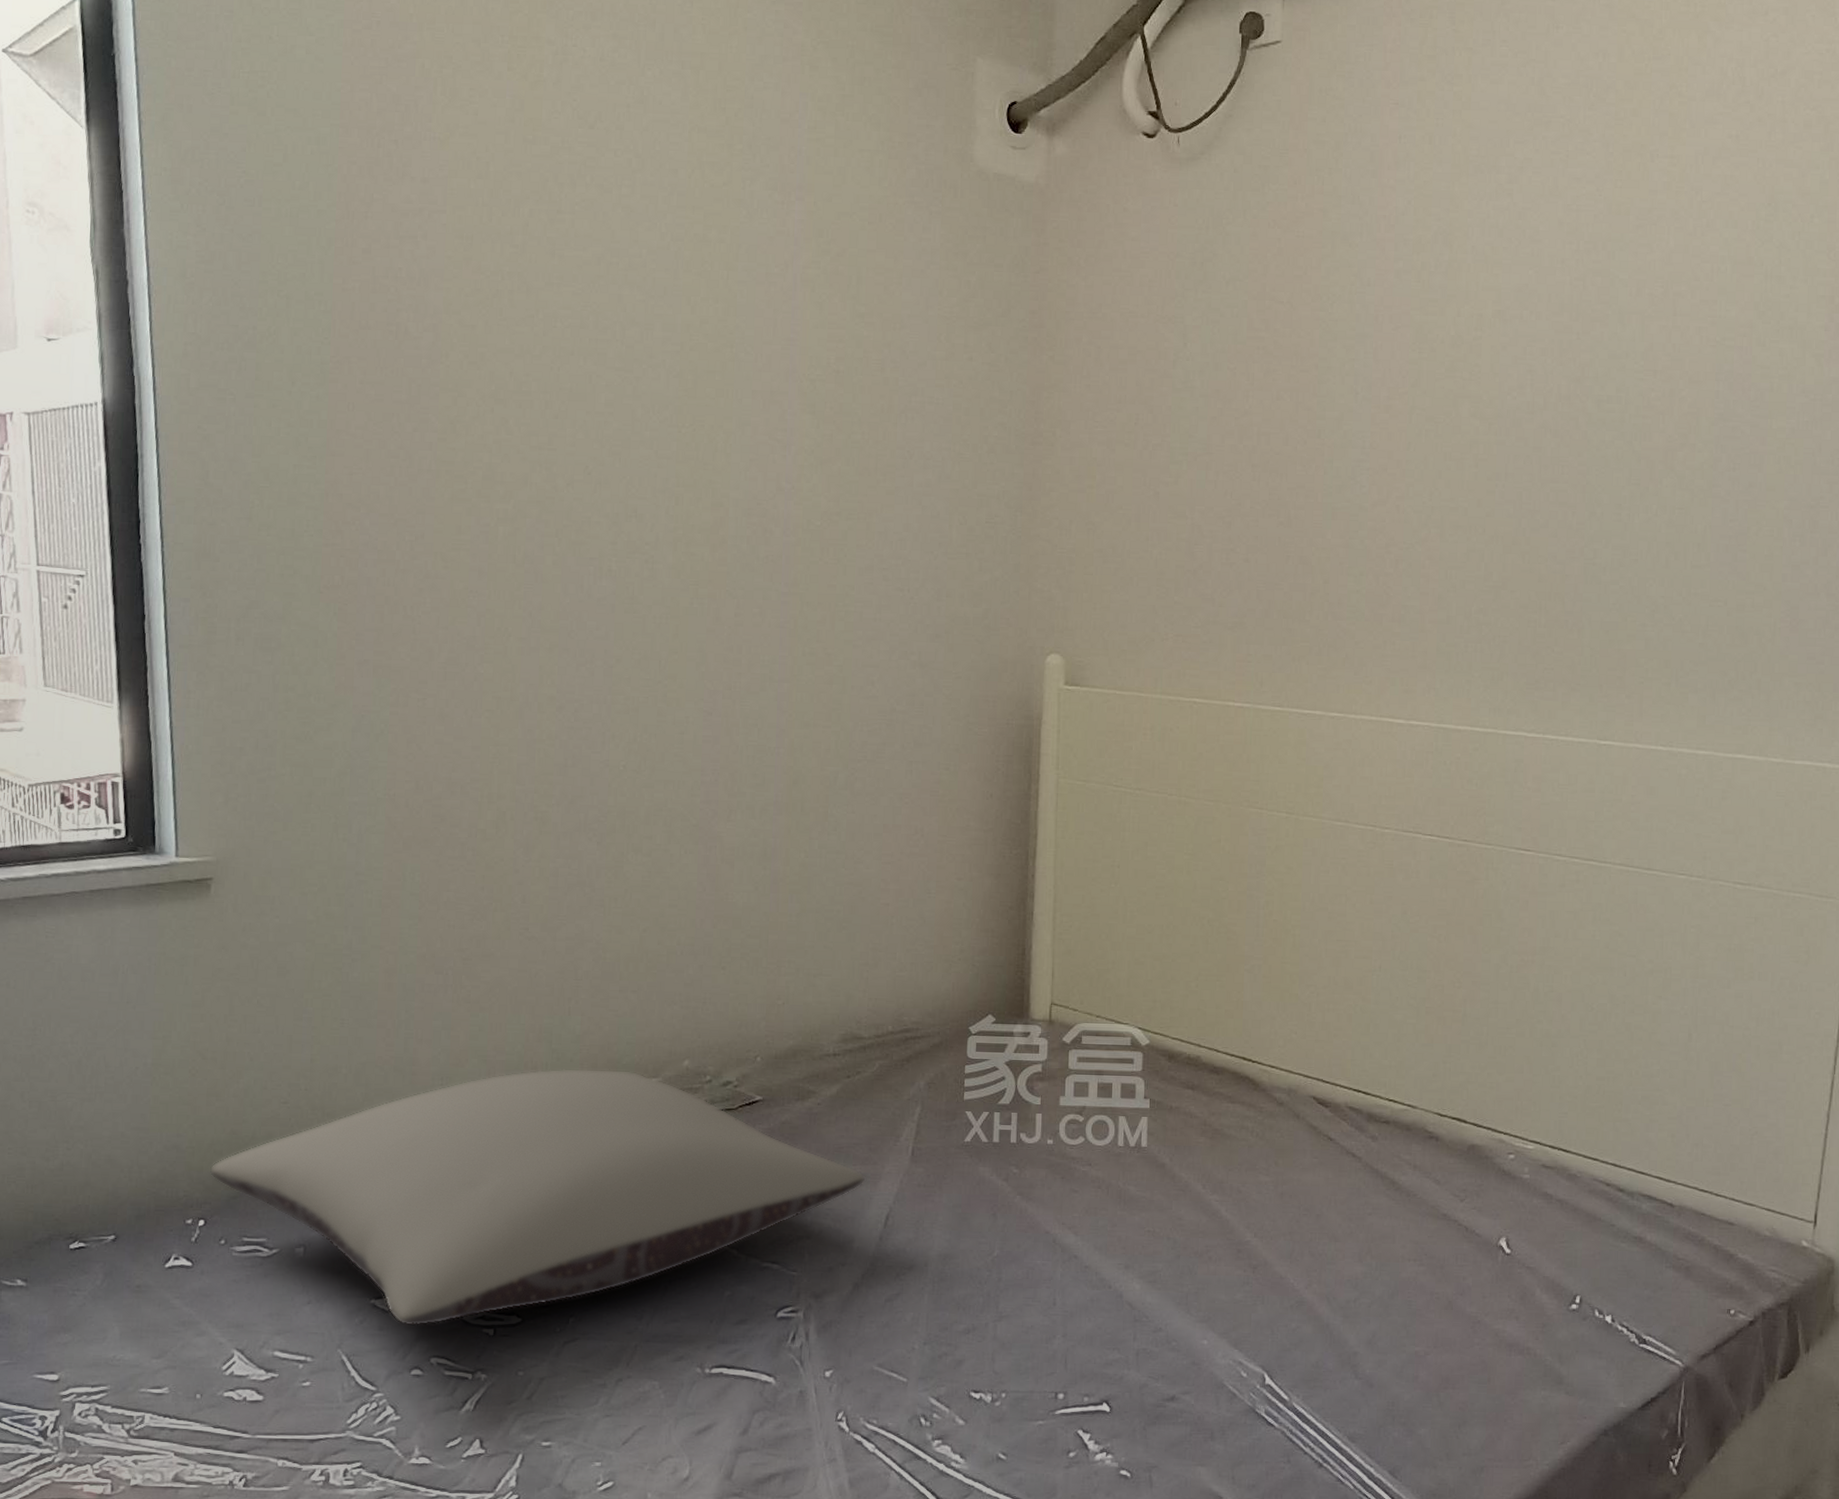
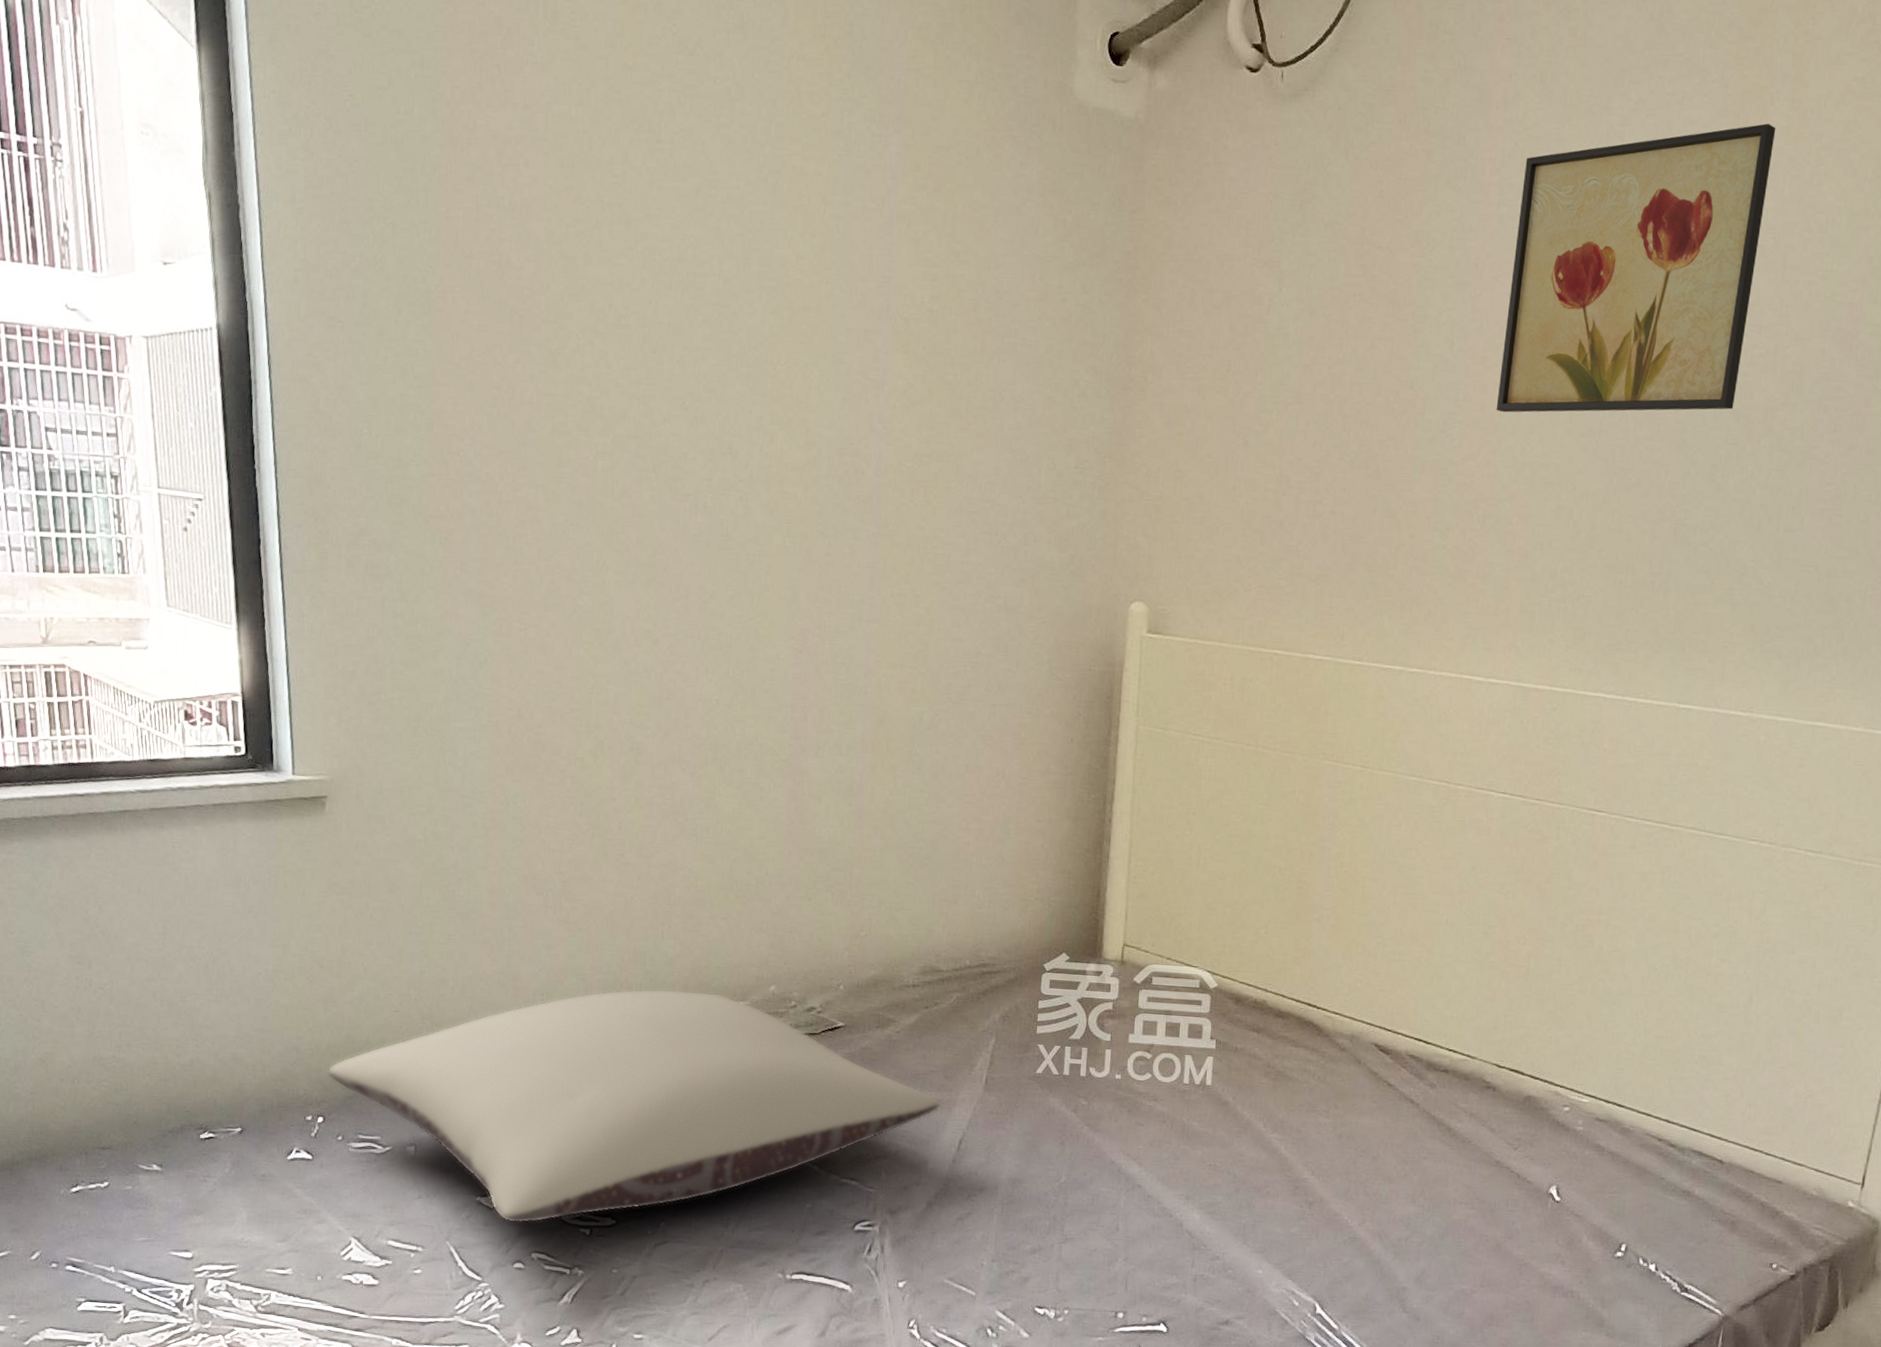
wall art: none [1403,179,1658,459] -> present [1496,123,1776,413]

